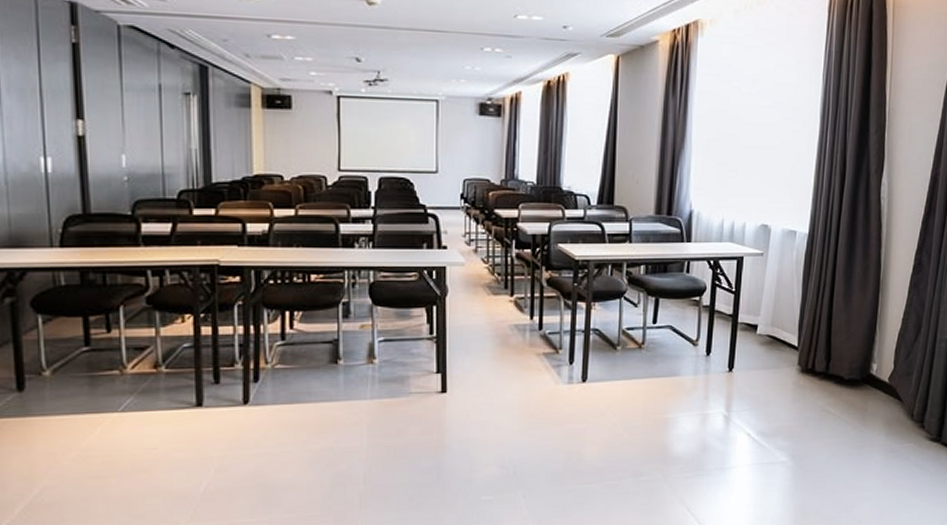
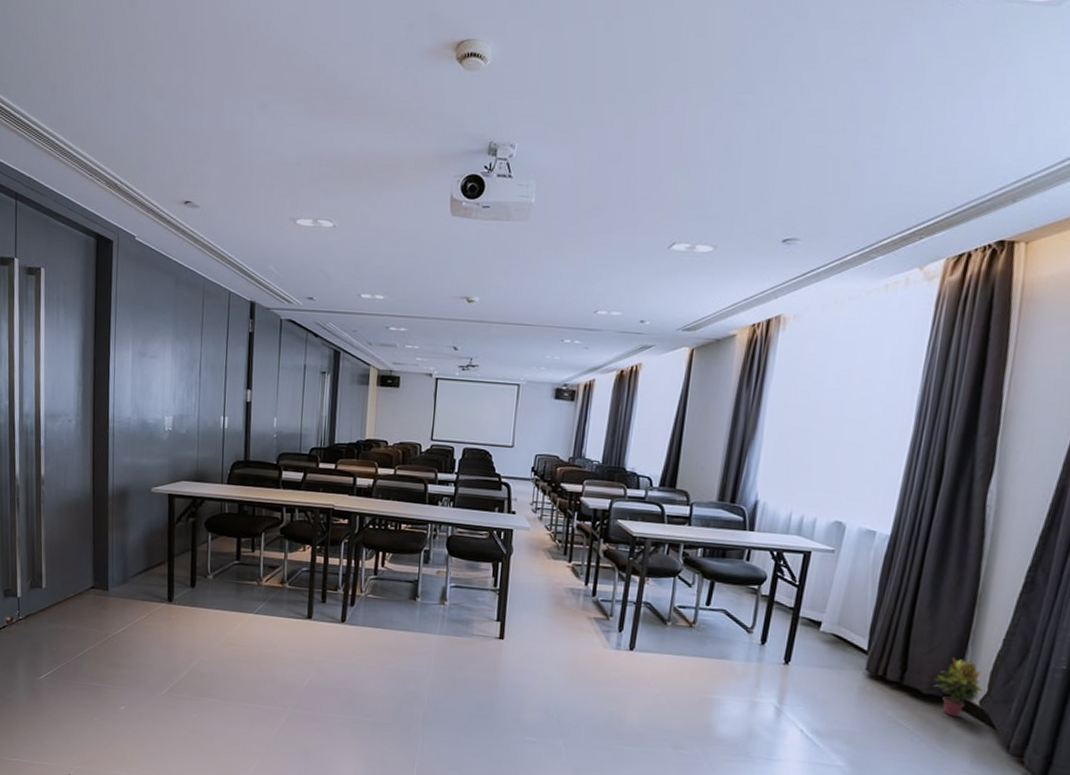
potted plant: none [852,341,890,397] -> present [933,657,982,718]

